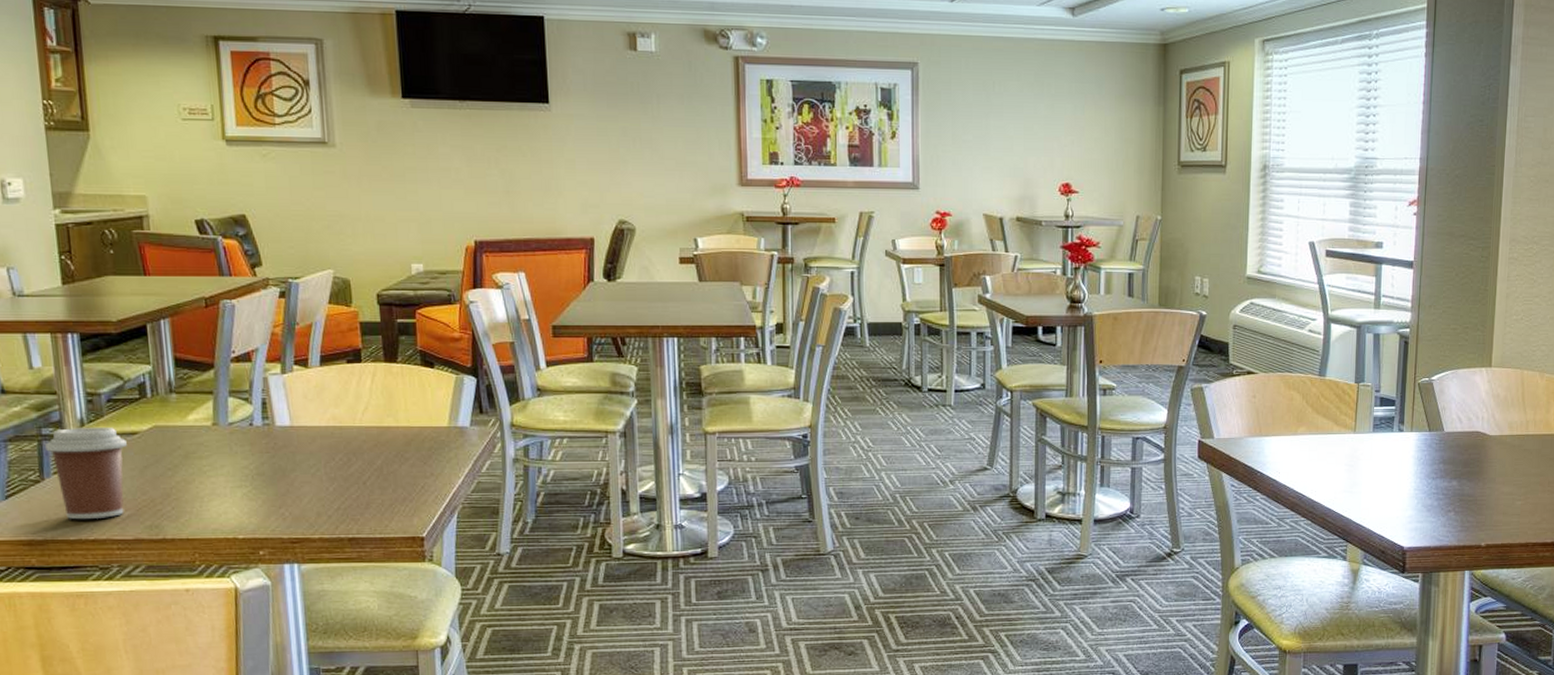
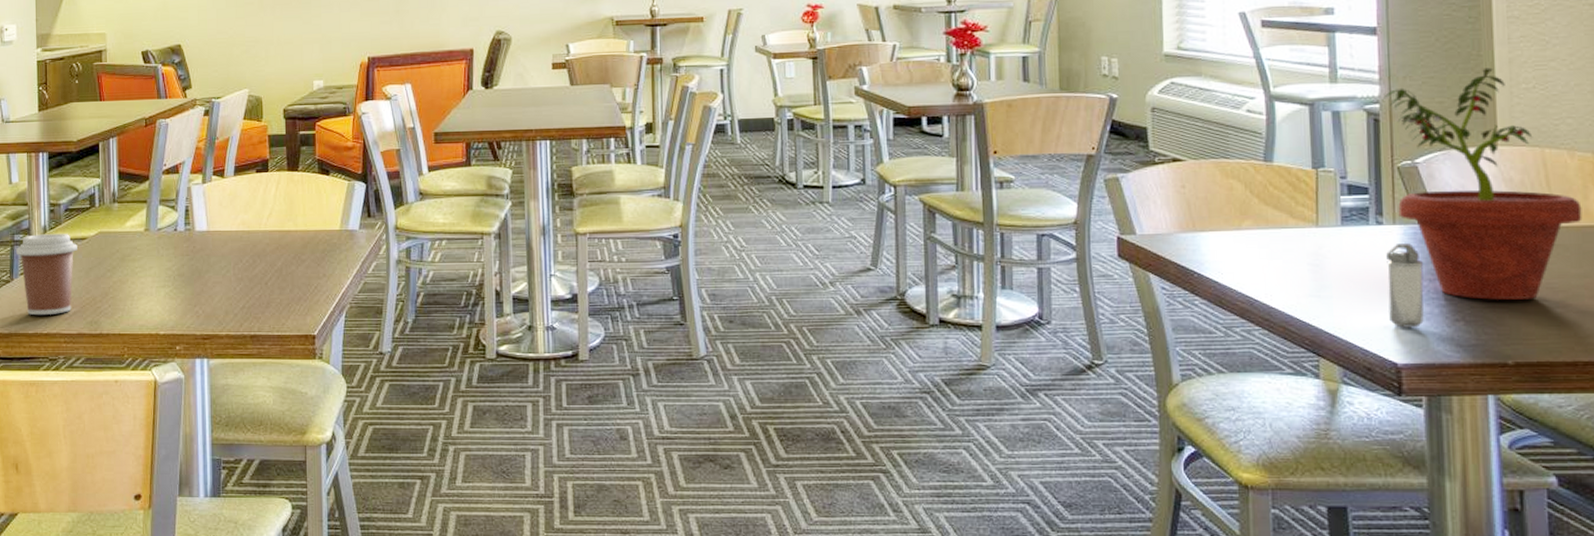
shaker: none [1401,448,1430,518] -> present [1386,244,1424,328]
potted plant: none [1413,301,1544,494] -> present [1383,67,1582,300]

